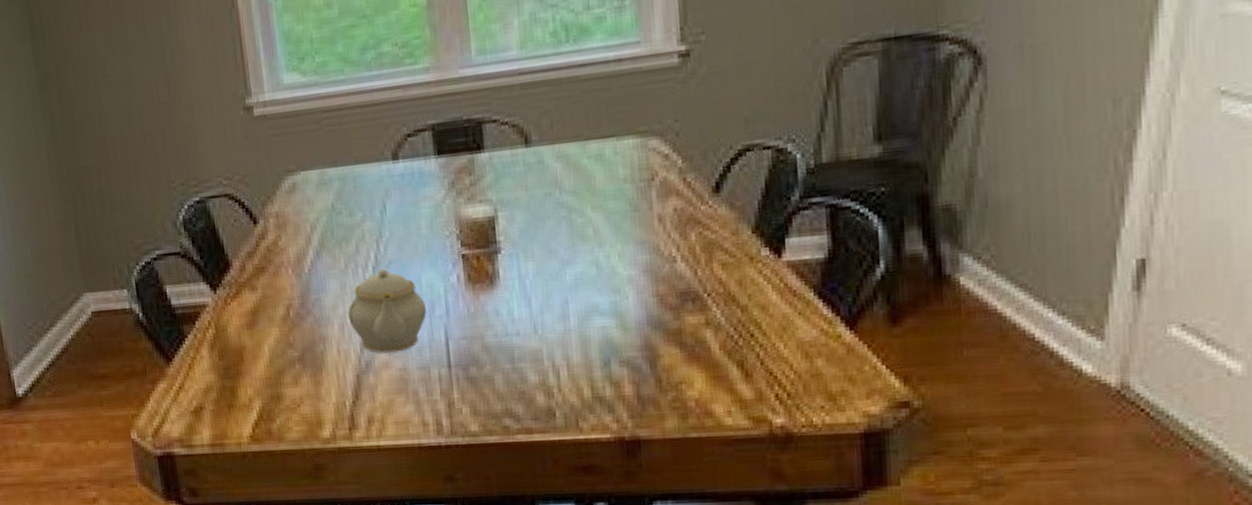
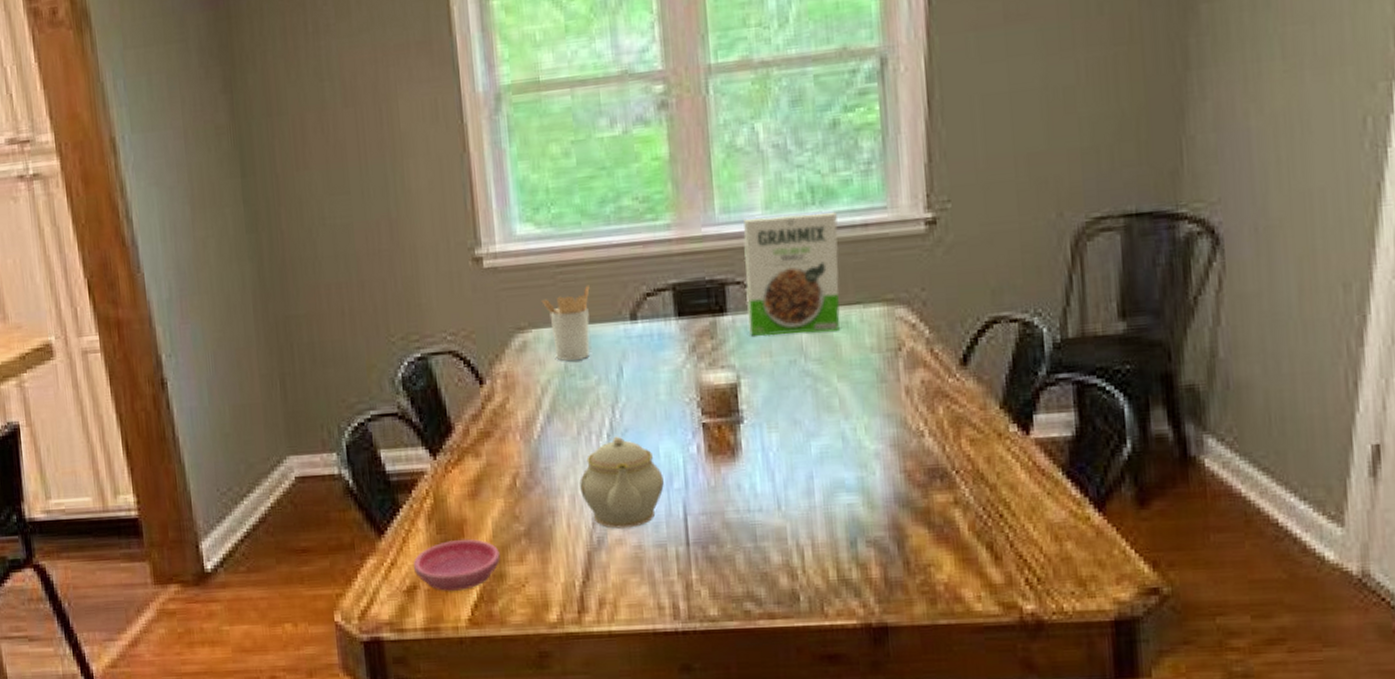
saucer: none [198,364,277,411] -> present [413,539,500,591]
utensil holder: none [308,128,355,200] -> present [541,285,590,361]
cereal box: none [499,47,595,172] -> present [743,210,841,336]

